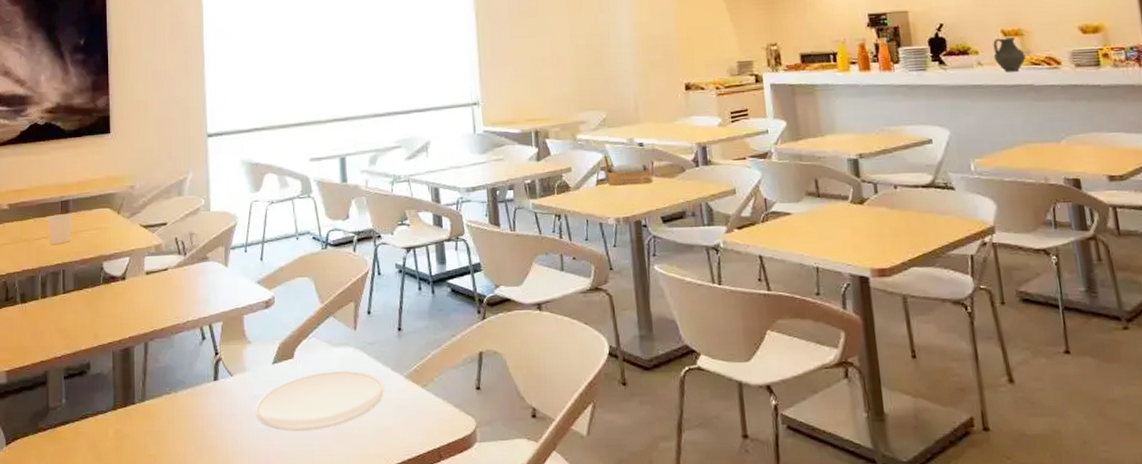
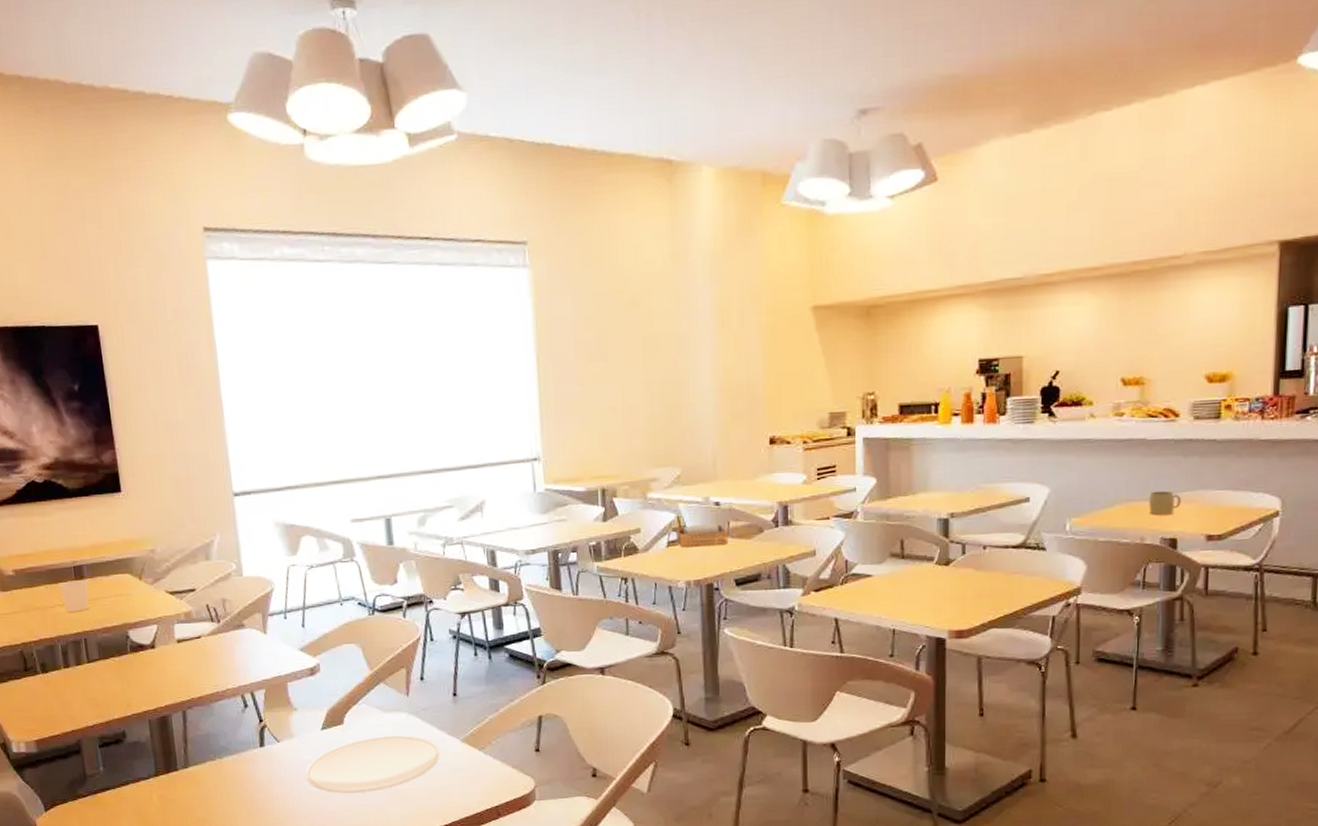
jug: present [993,37,1026,73] -> none [1108,387,1143,427]
mug: none [1045,133,1078,157] -> present [1149,490,1182,516]

